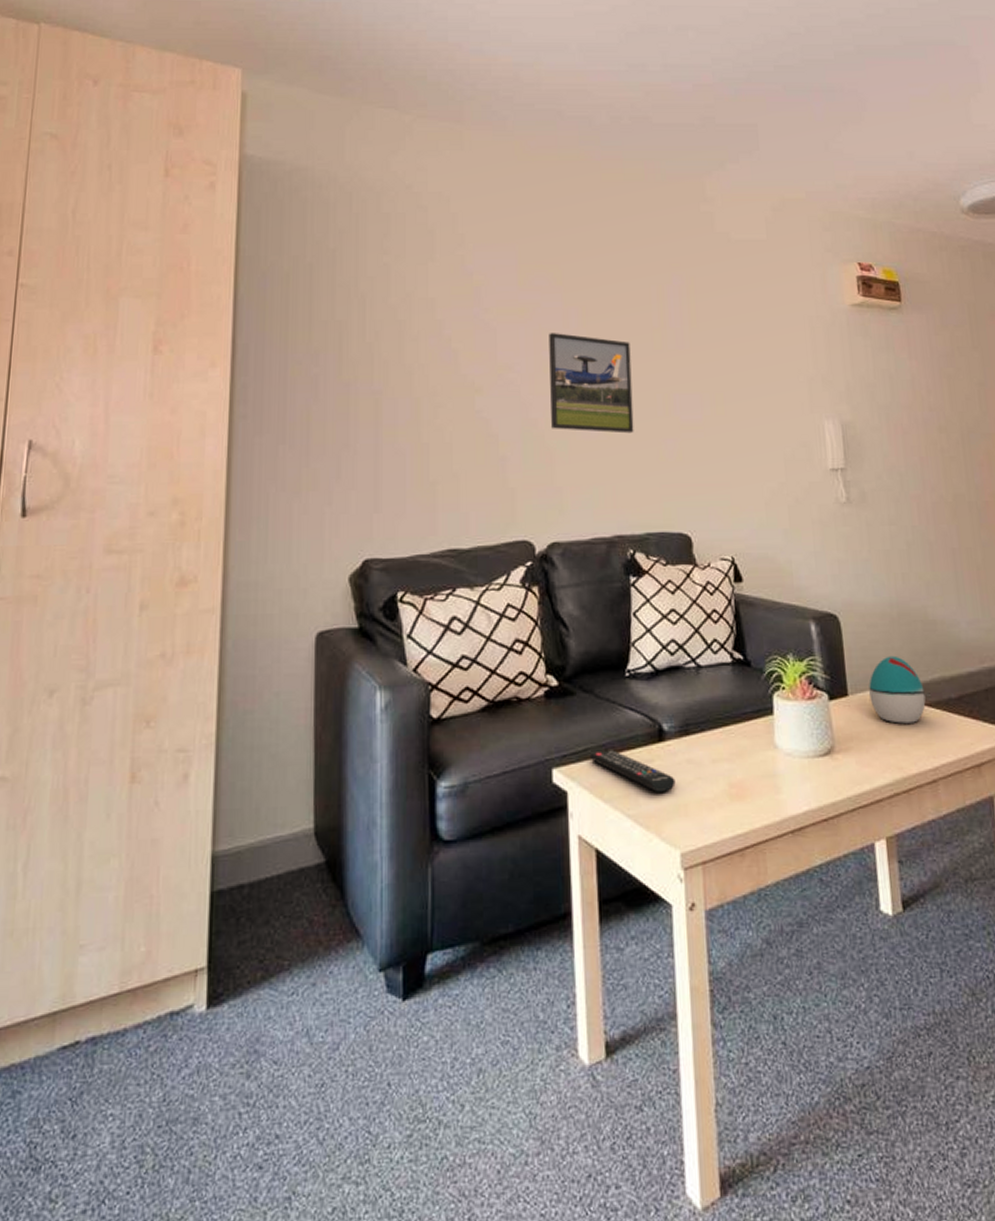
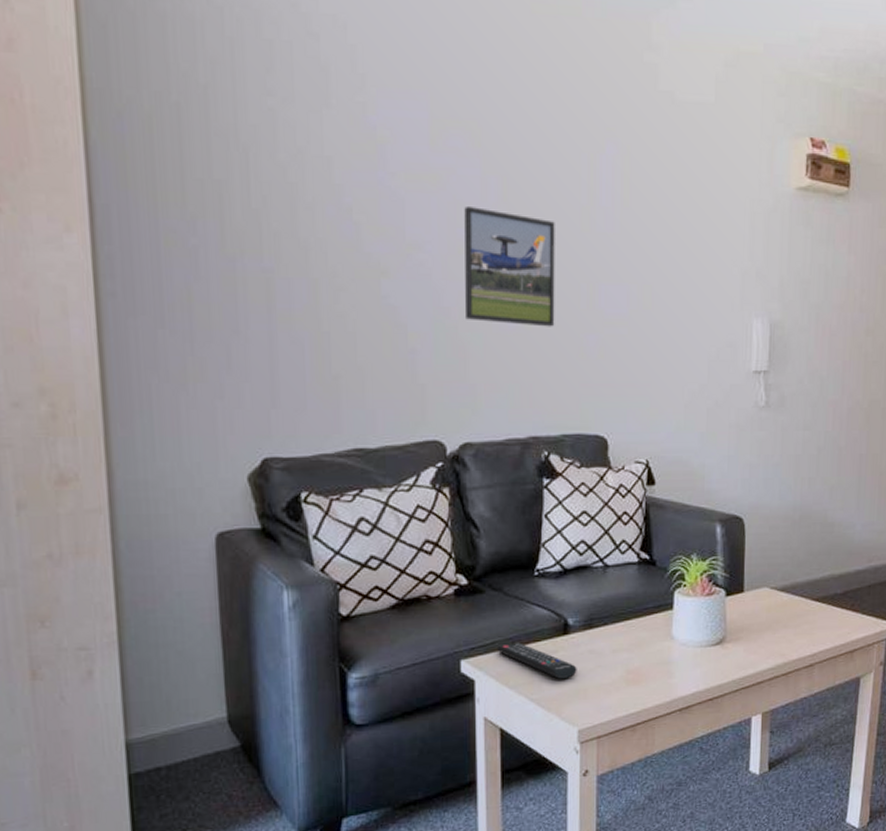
decorative egg: present [869,655,926,724] -> none [764,555,814,616]

